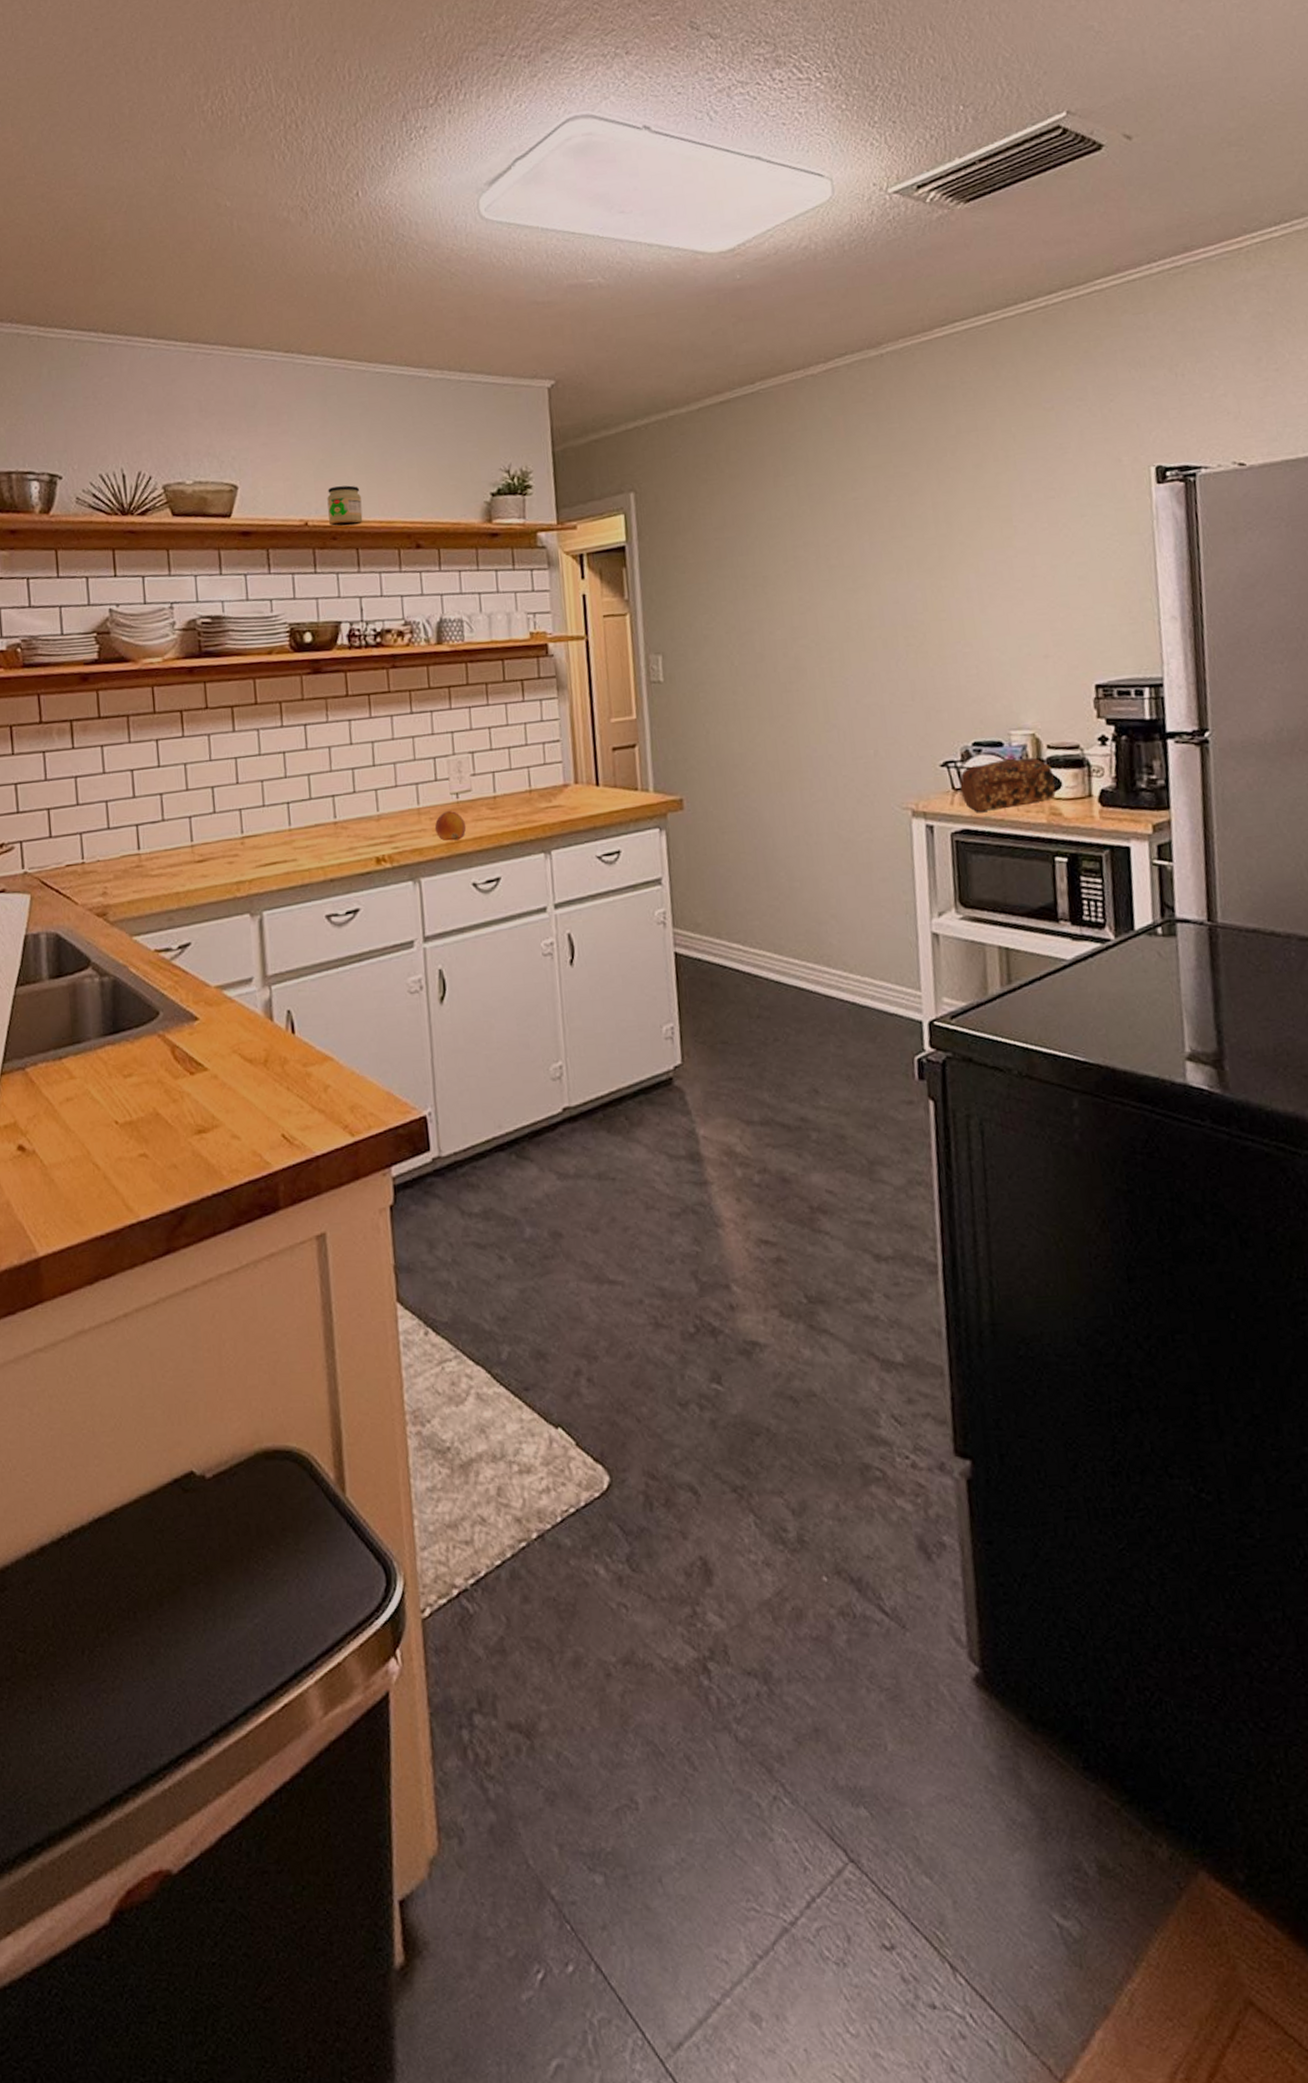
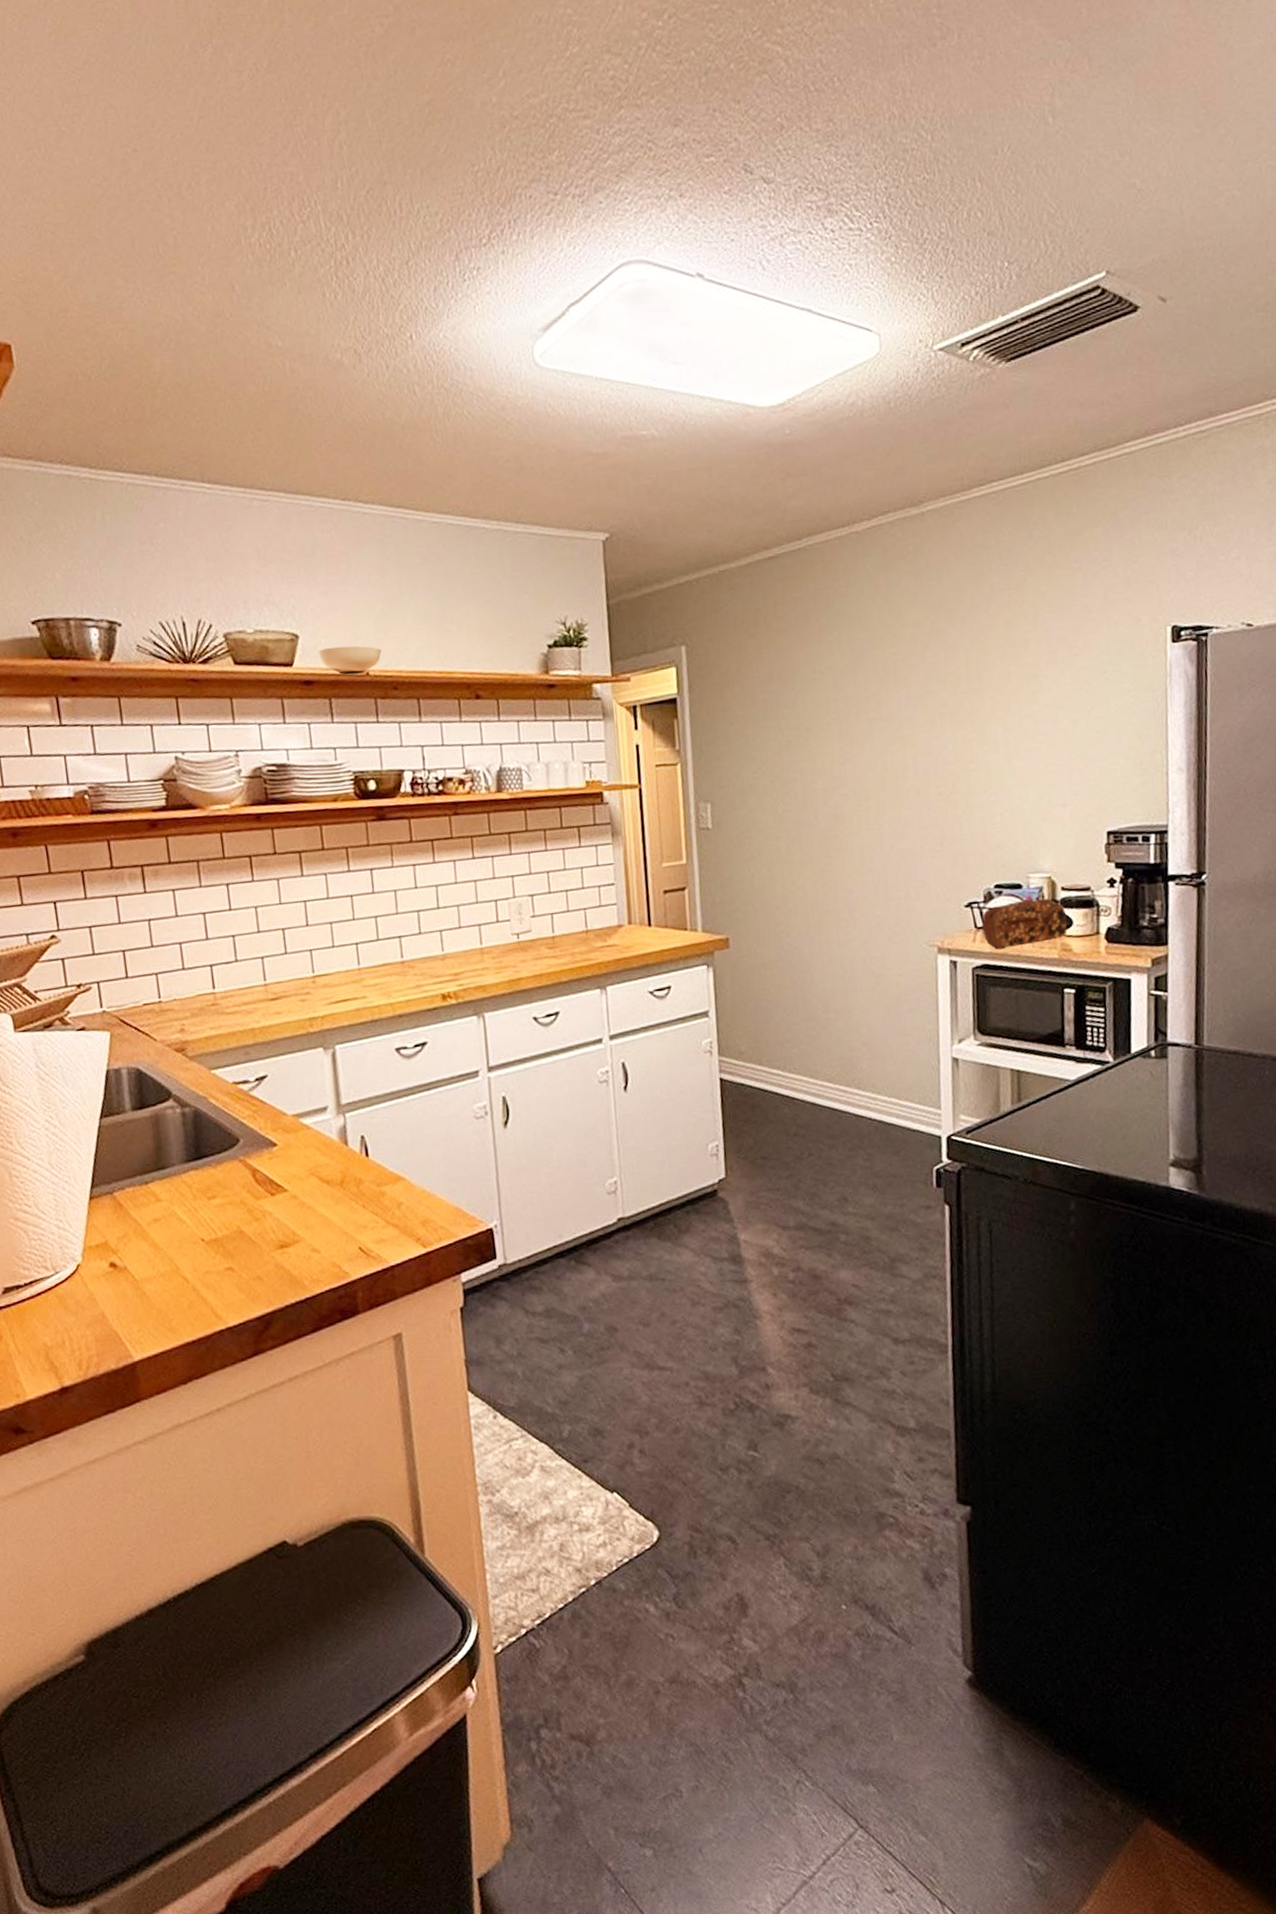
bowl: none [256,496,321,526] -> present [318,645,382,675]
jar: present [327,485,363,527] -> none [387,635,424,677]
fruit: present [434,811,467,842] -> none [497,950,527,979]

